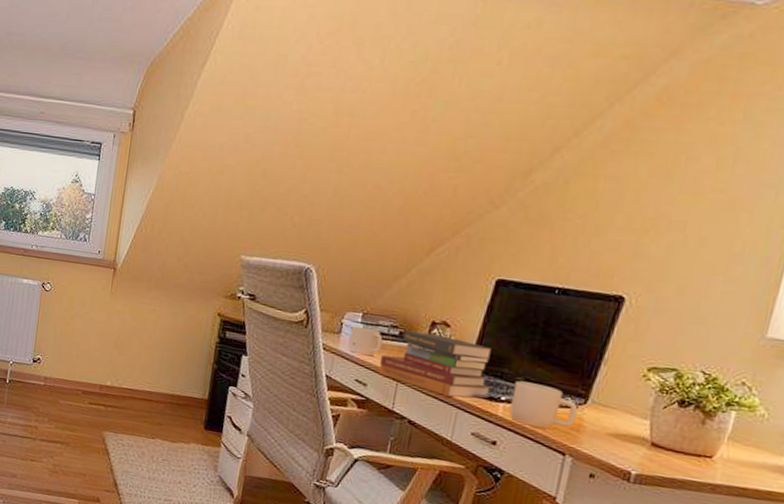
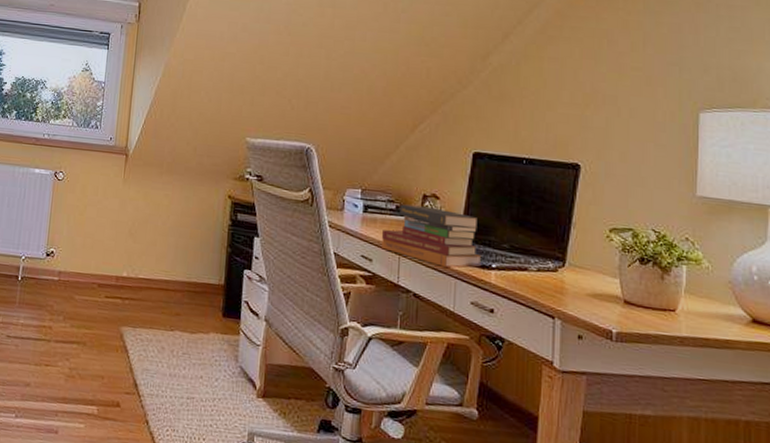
mug: present [348,325,383,357] -> none [352,202,382,232]
mug: present [509,381,578,429] -> none [501,248,558,294]

